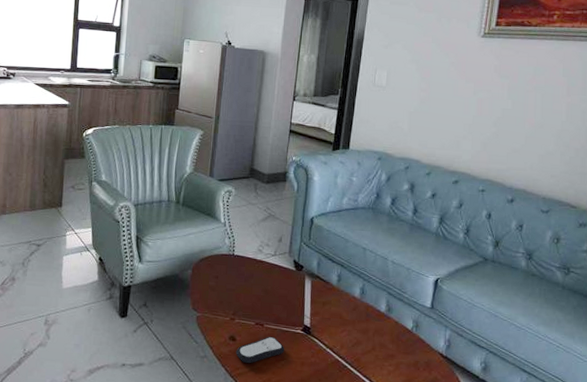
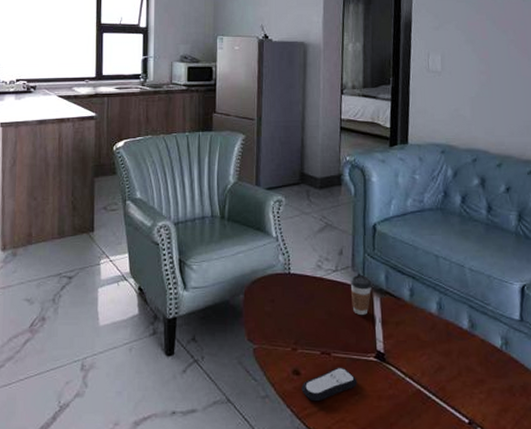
coffee cup: none [286,260,306,294] -> present [350,275,373,315]

